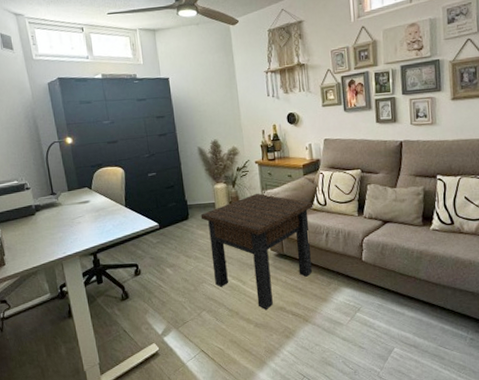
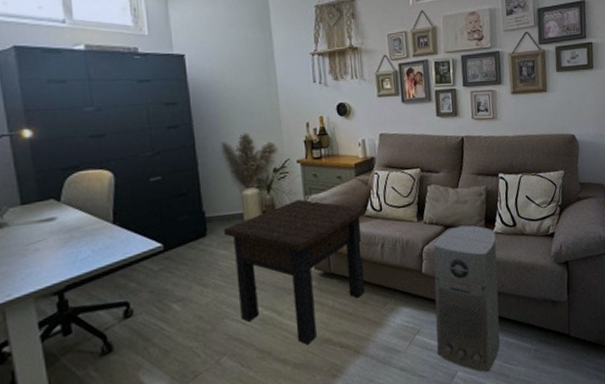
air purifier: none [372,221,436,352] -> present [433,225,500,372]

